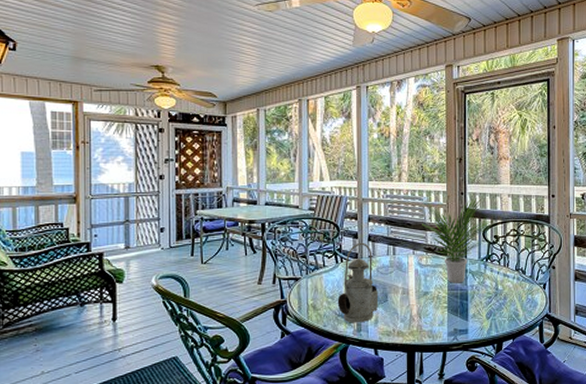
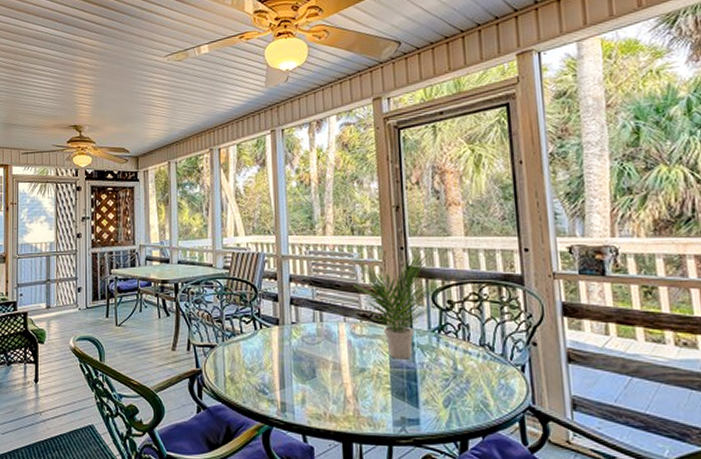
lantern: present [337,242,378,323] -> none [257,306,304,402]

